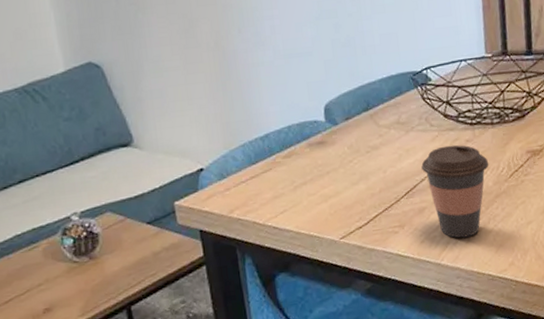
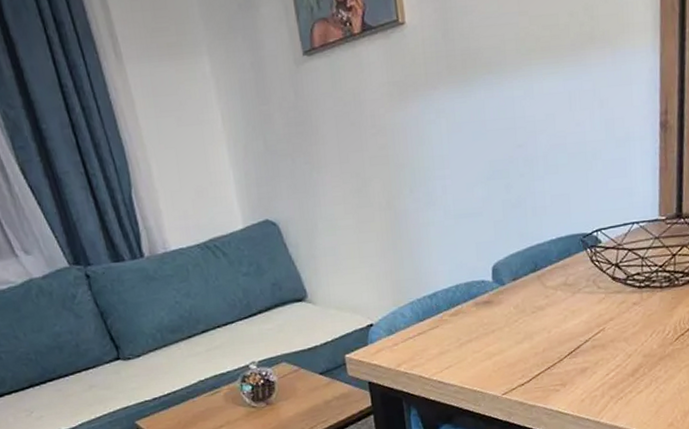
coffee cup: present [421,145,489,238] -> none [586,307,655,398]

